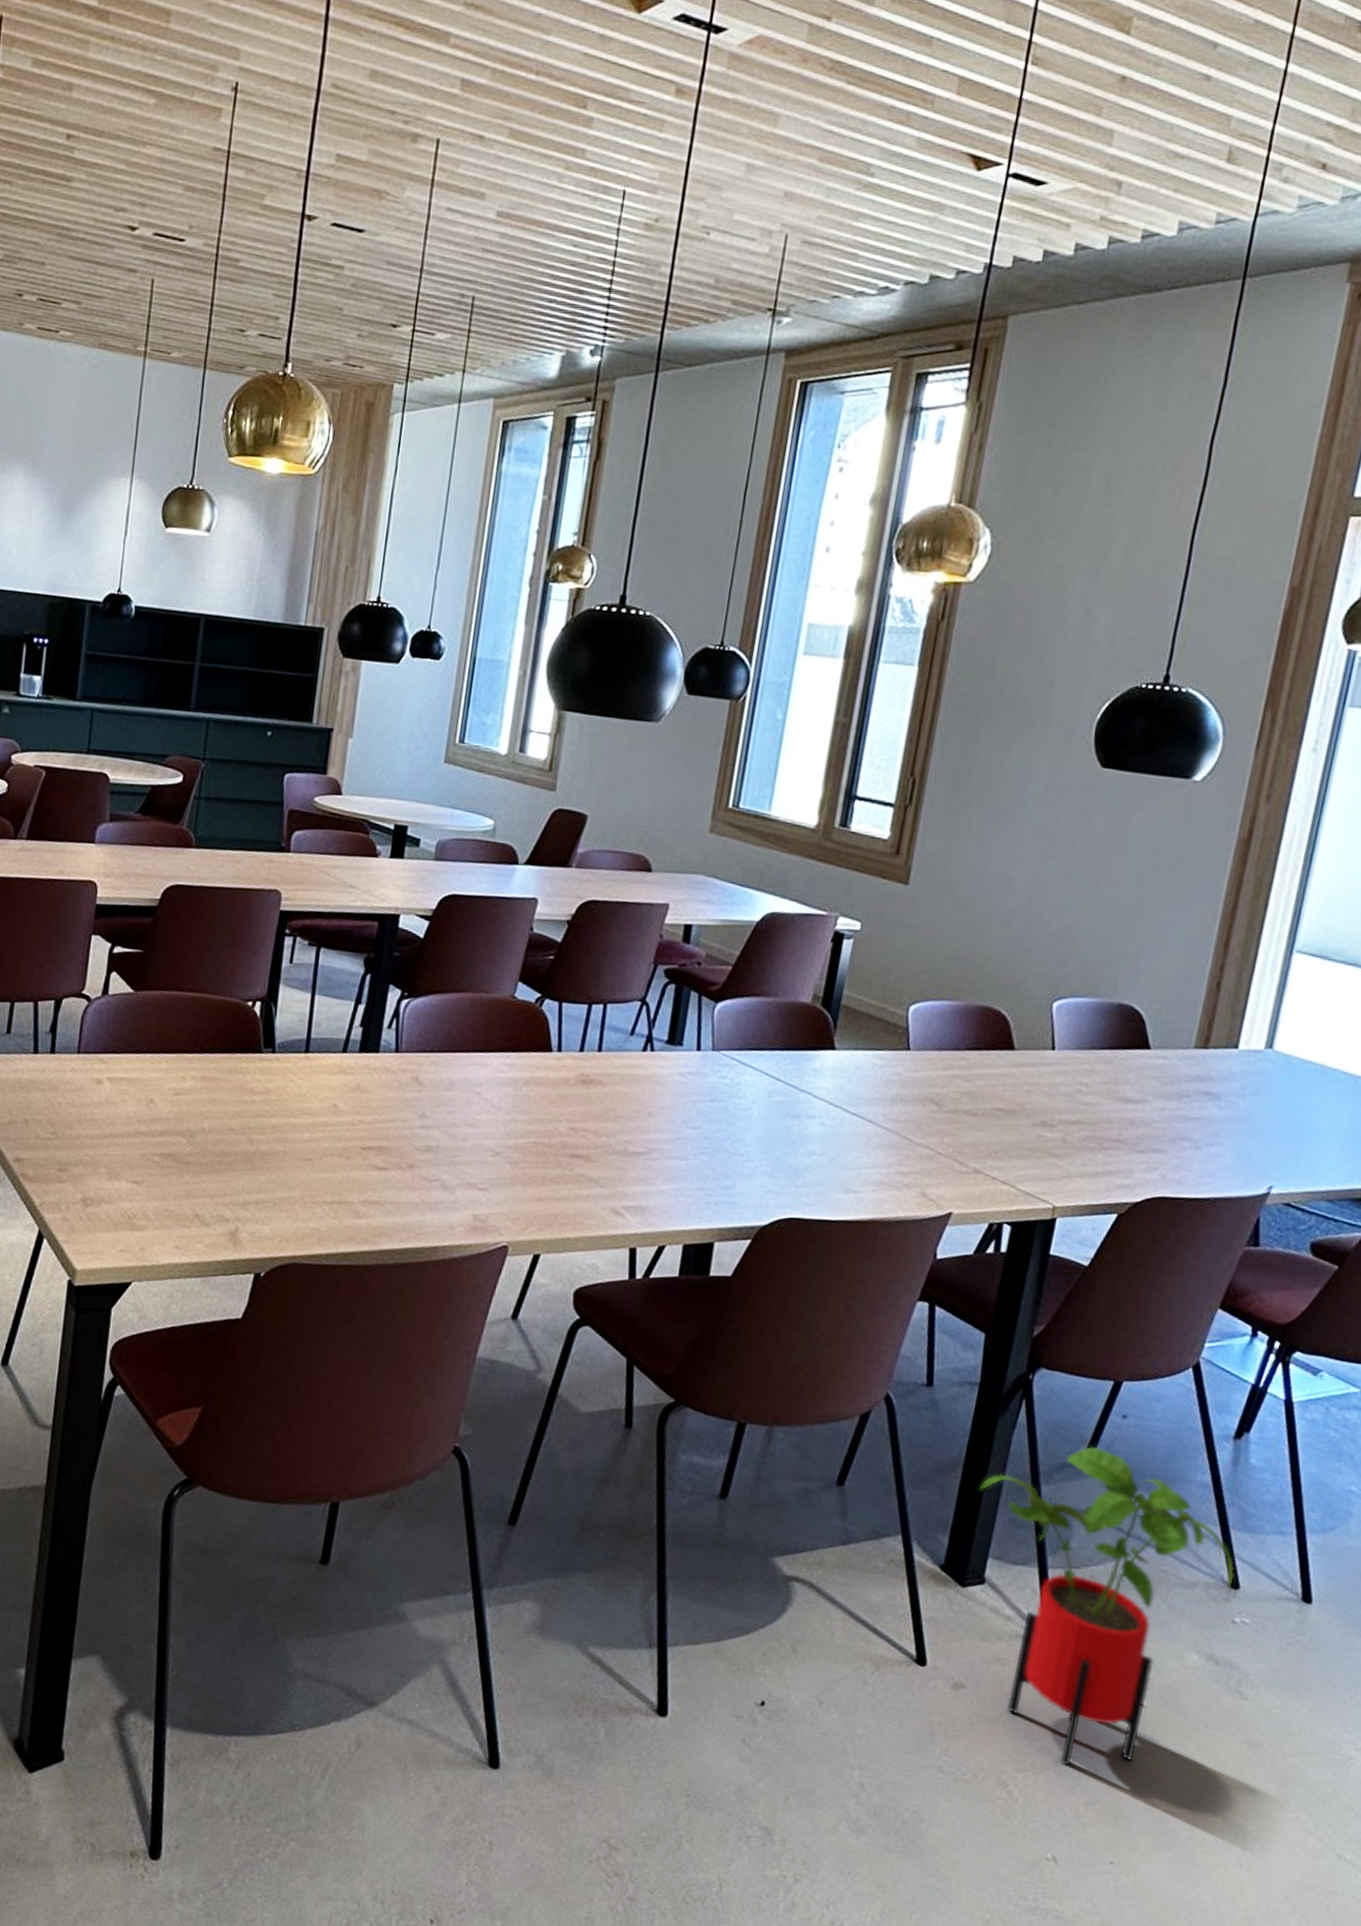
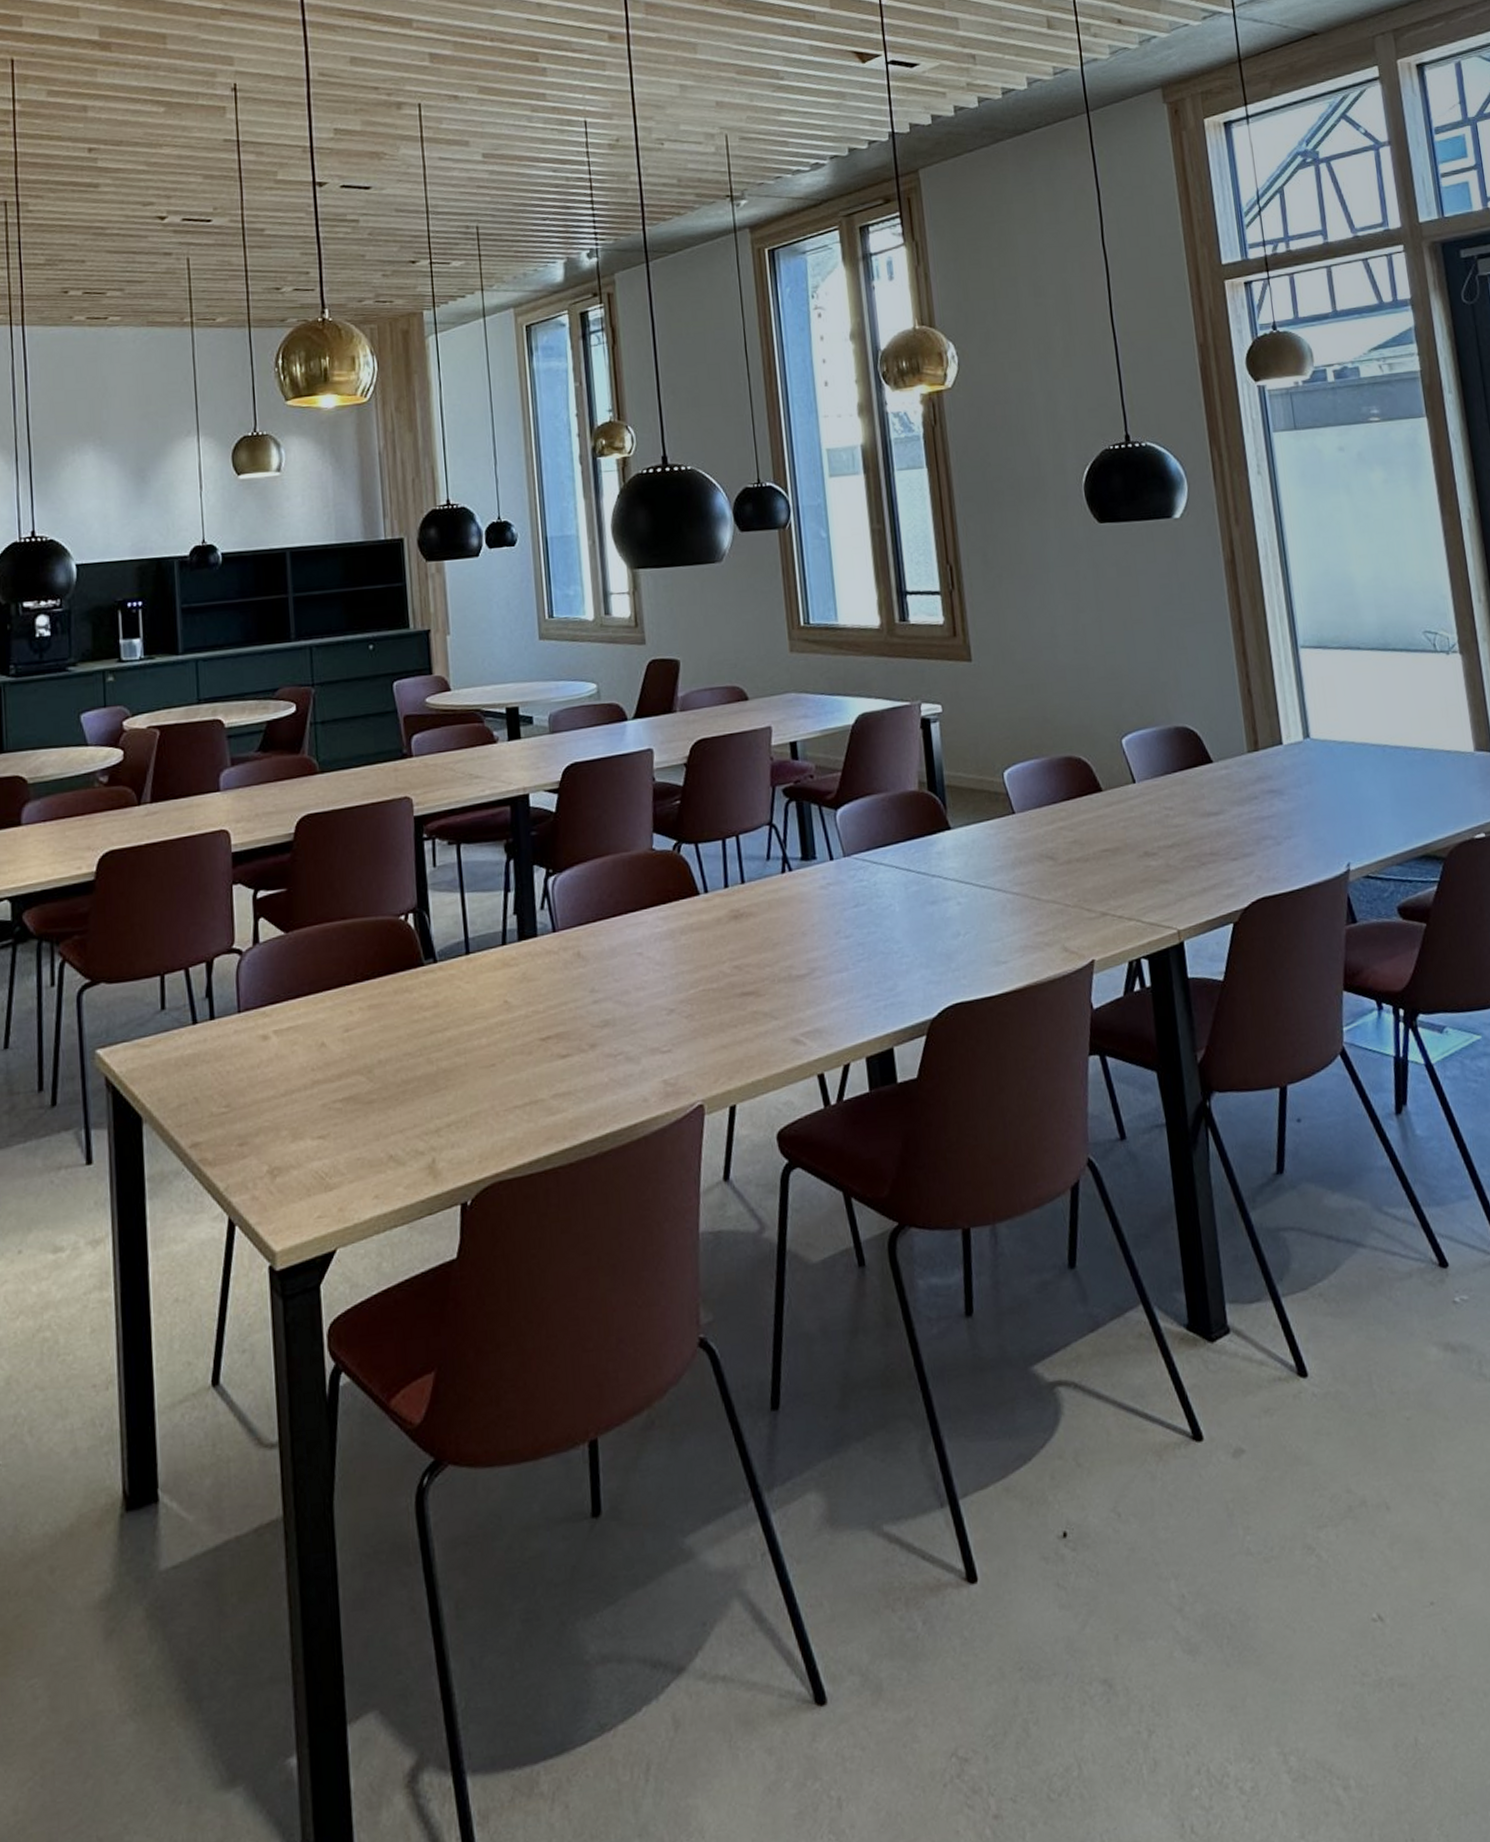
house plant: present [979,1445,1235,1767] -> none [1196,1157,1442,1509]

